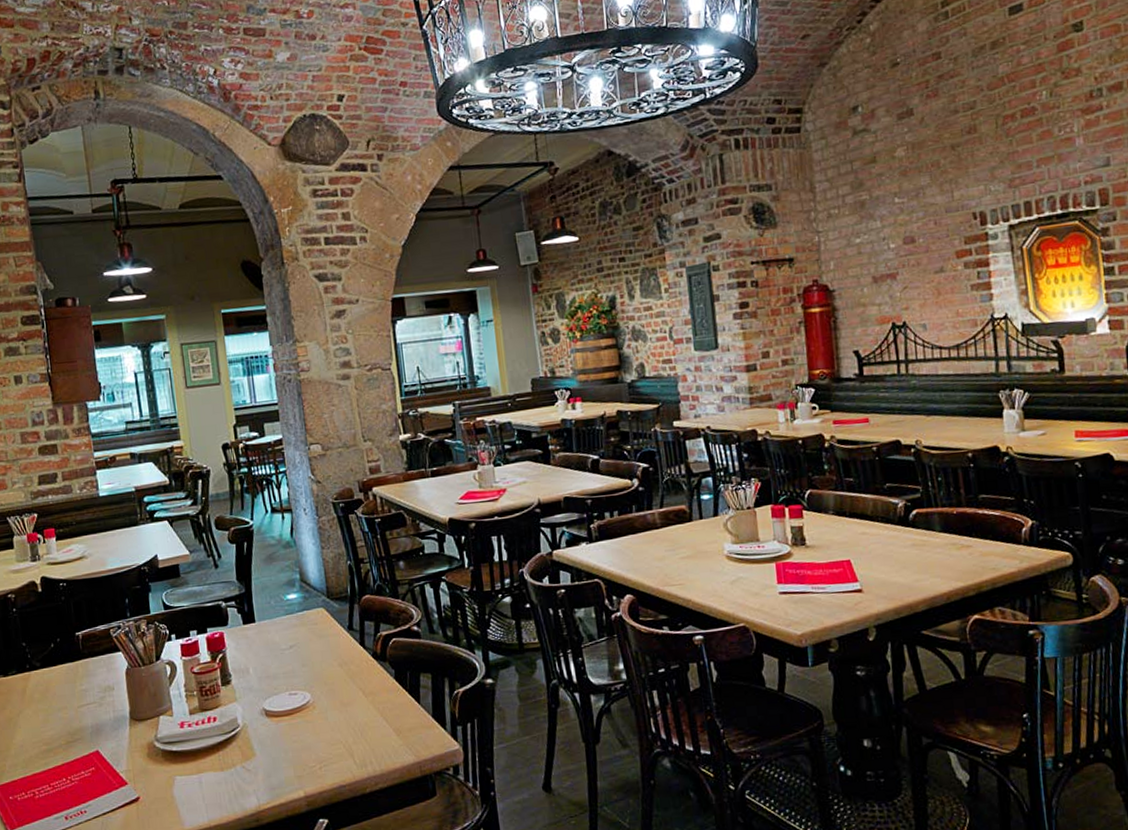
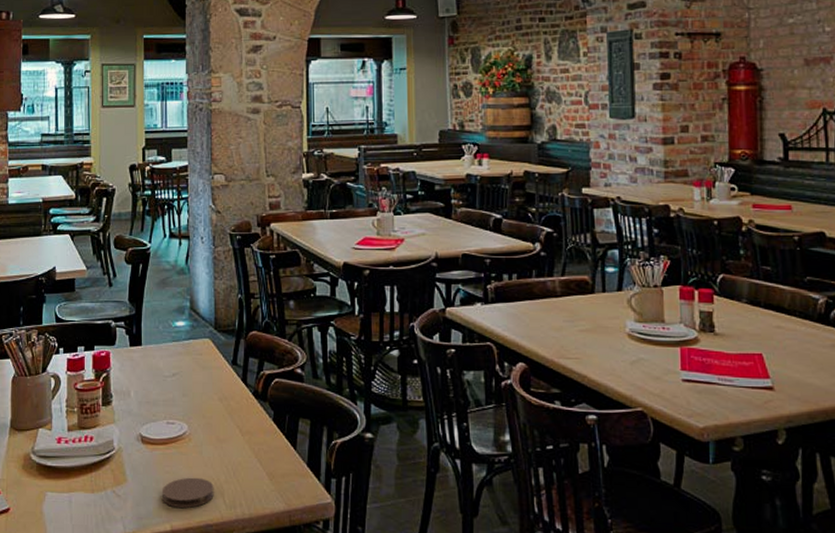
coaster: none [292,742,344,774] -> present [163,477,214,508]

